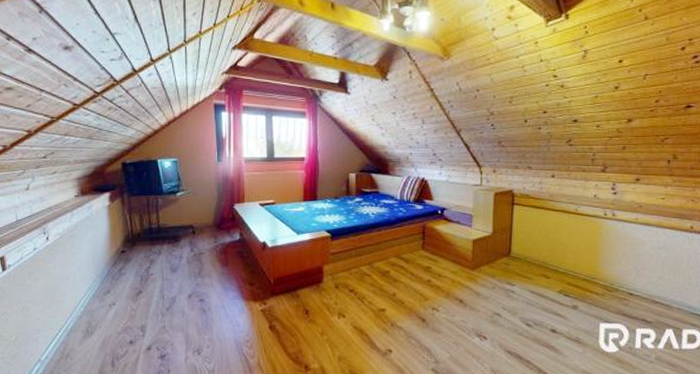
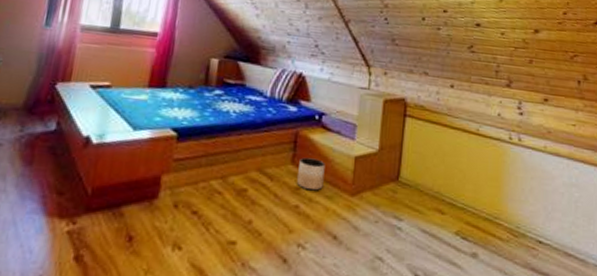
planter: none [428,244,449,268] -> present [297,157,326,191]

